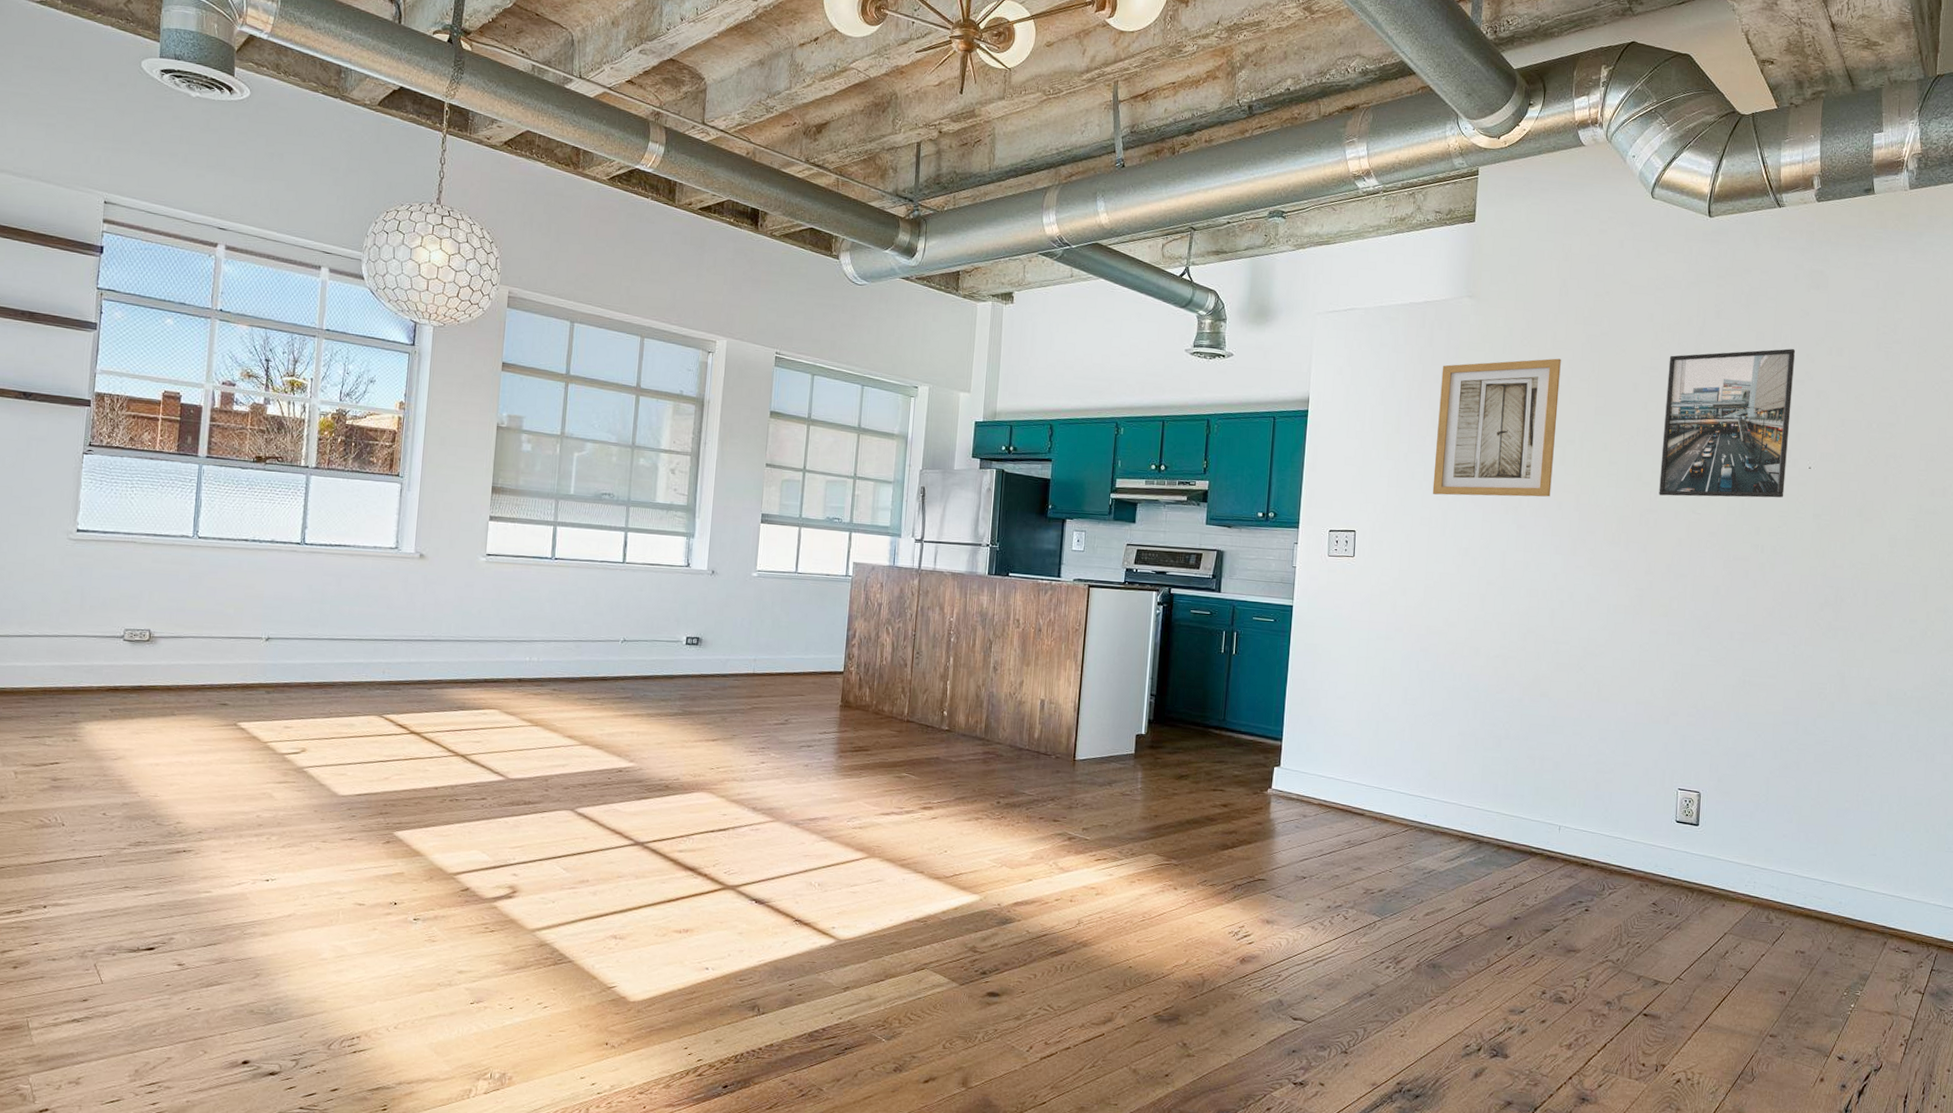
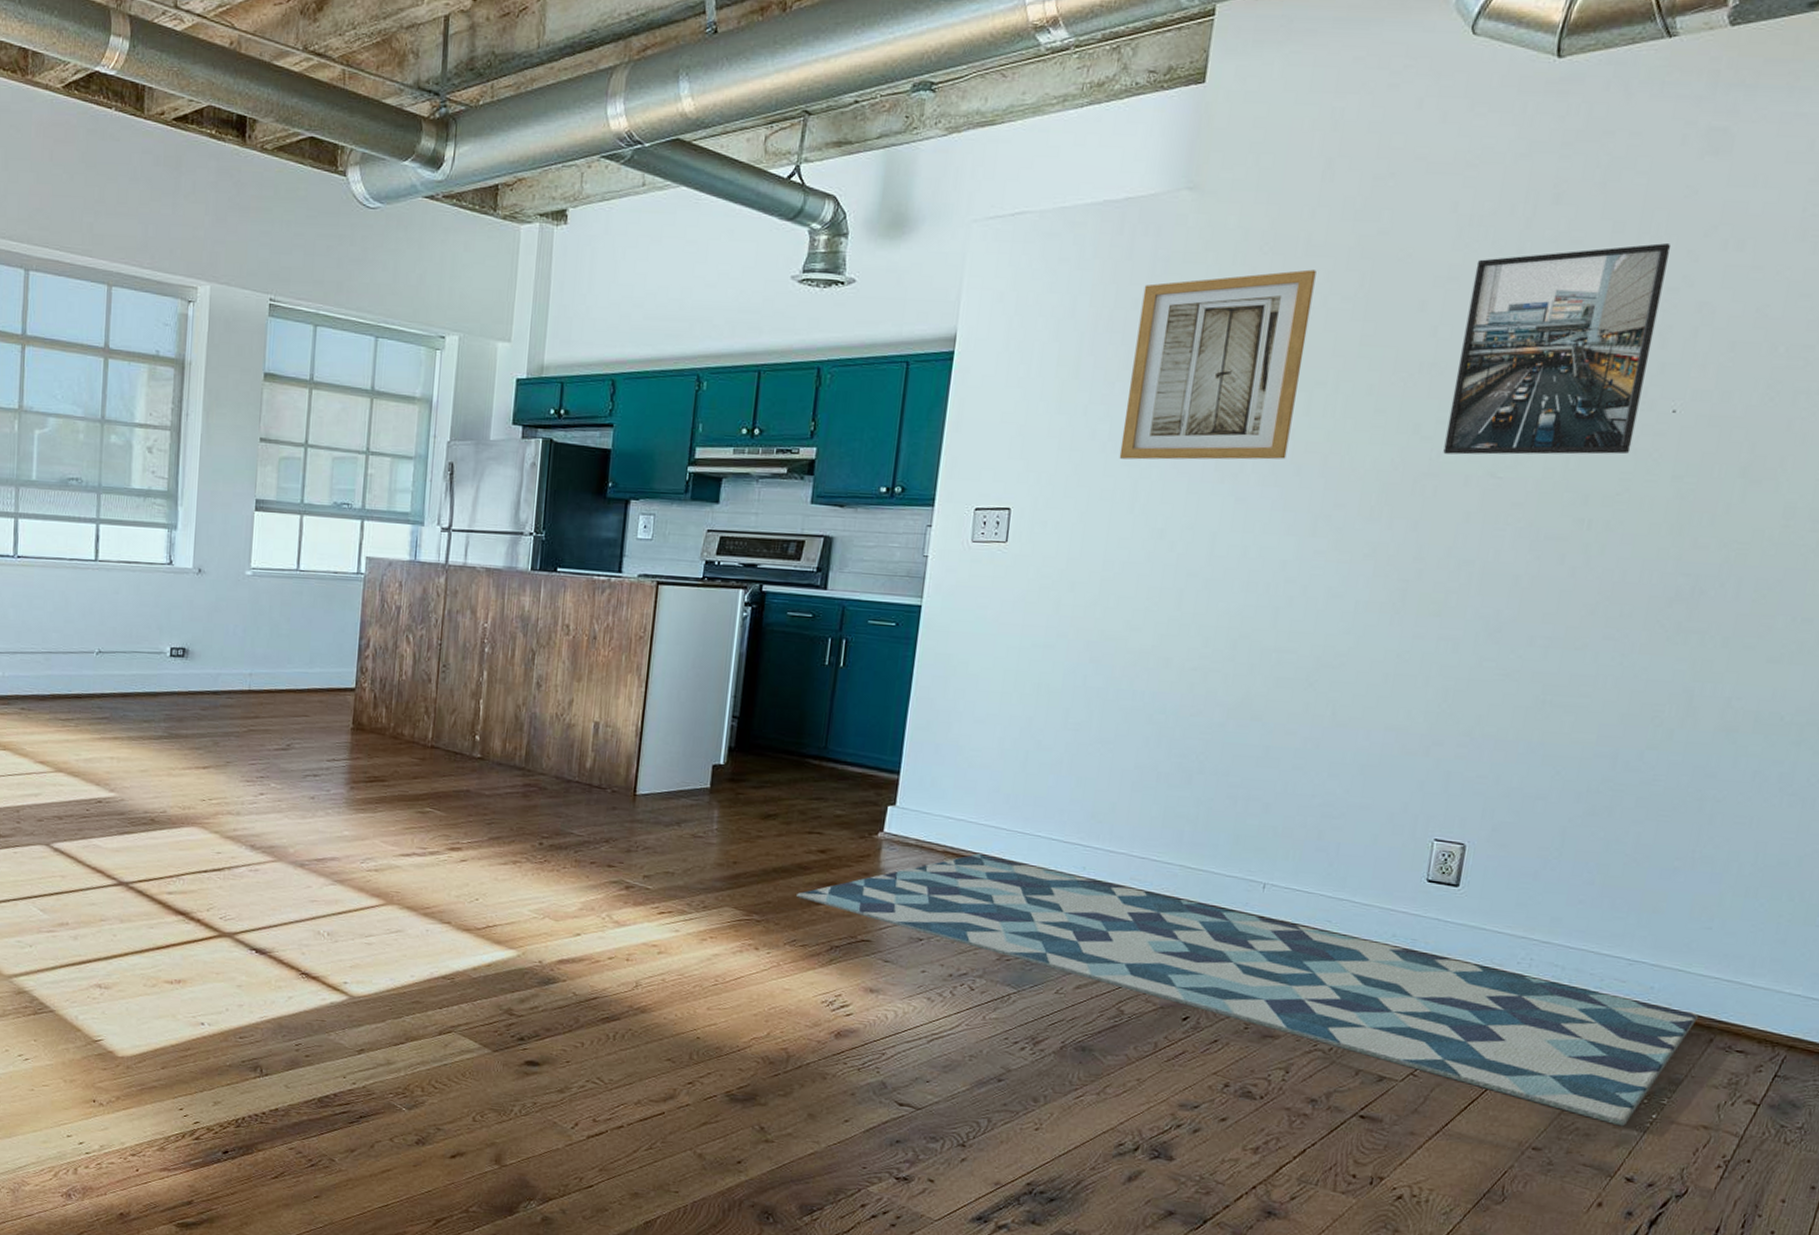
rug: none [1206,805,1874,1015] -> present [797,854,1698,1127]

